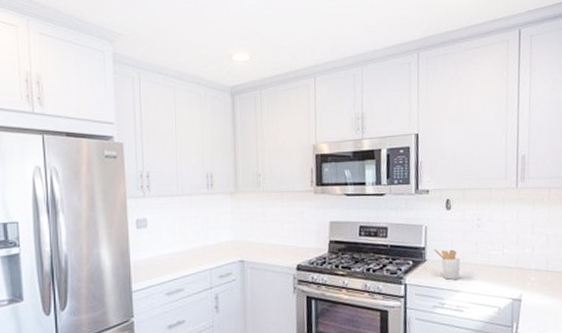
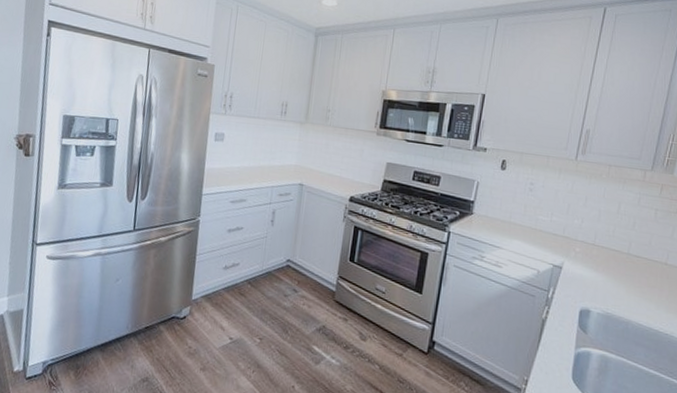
utensil holder: present [434,249,461,280] -> none [482,204,507,236]

